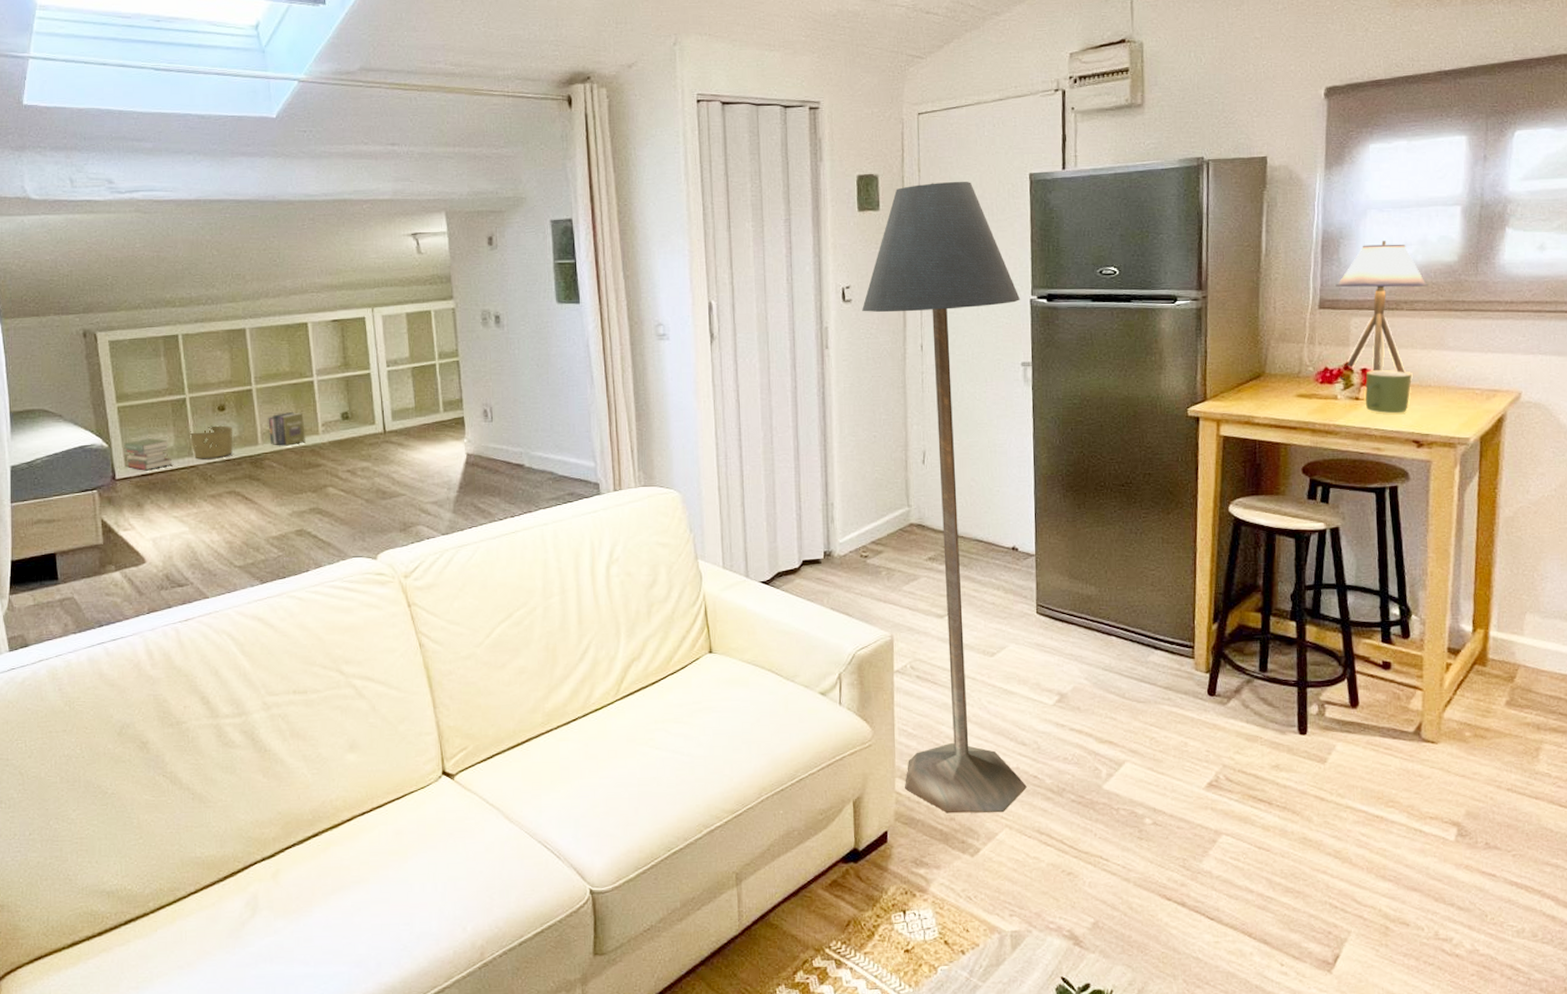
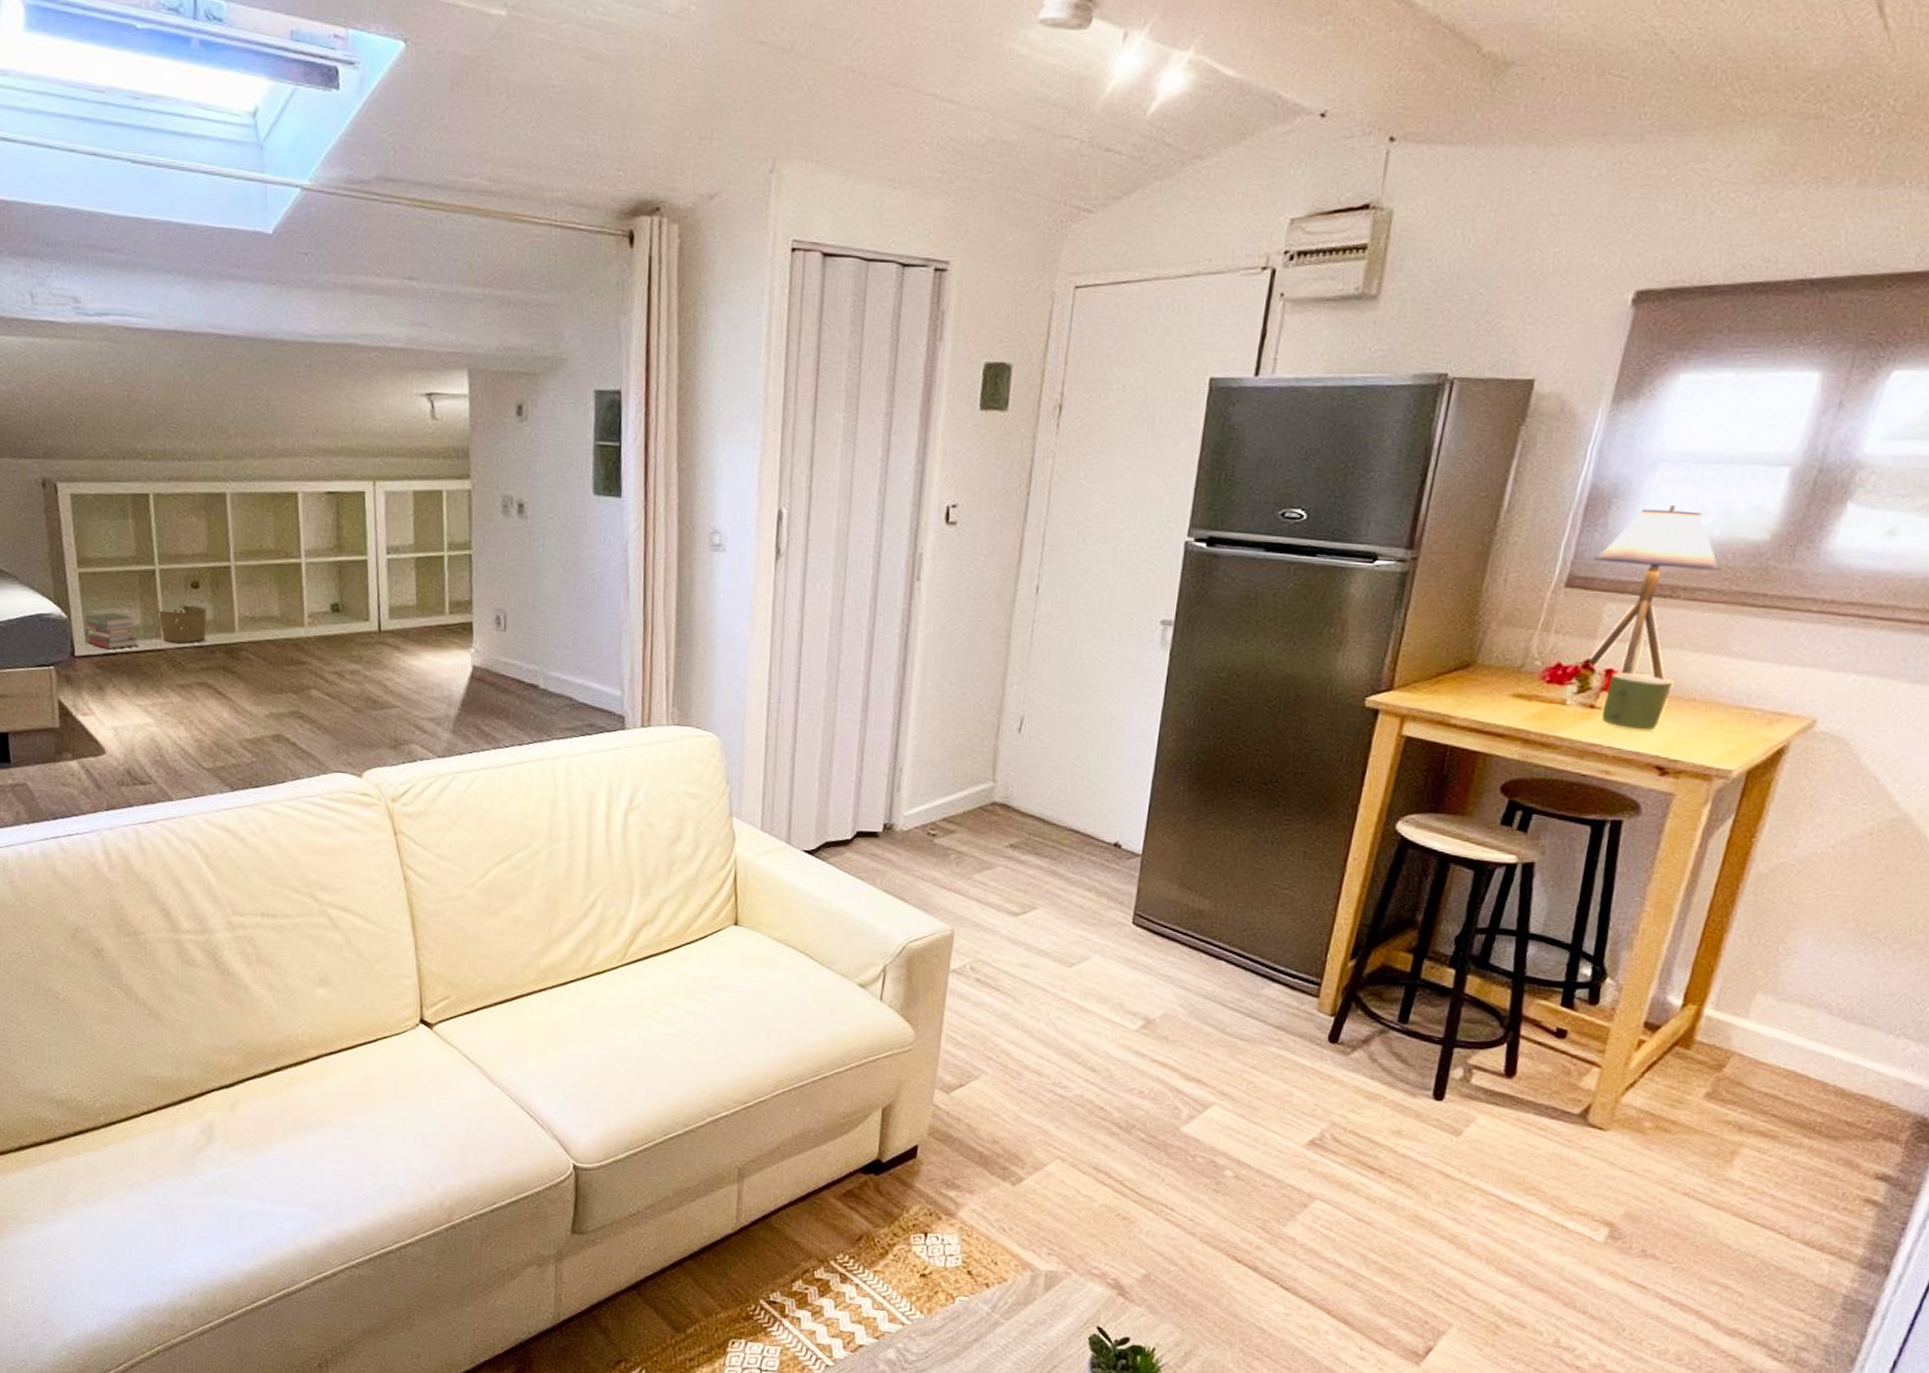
books: present [268,411,305,446] -> none [247,596,289,637]
floor lamp: present [862,181,1027,814] -> none [945,380,1172,1143]

